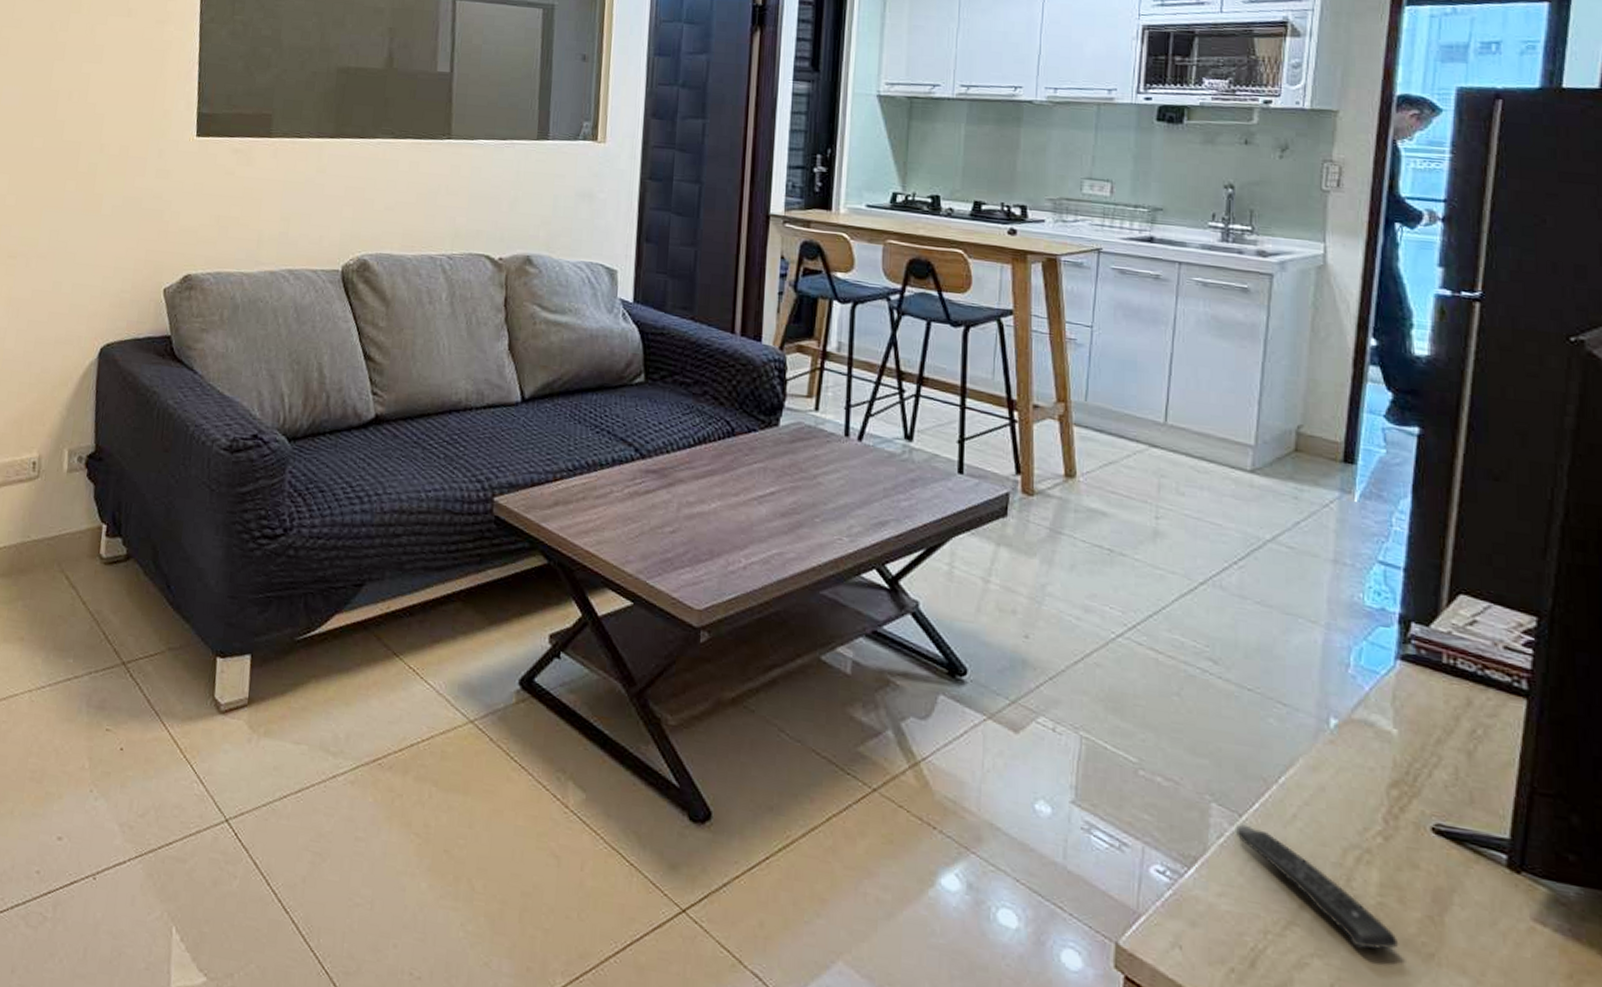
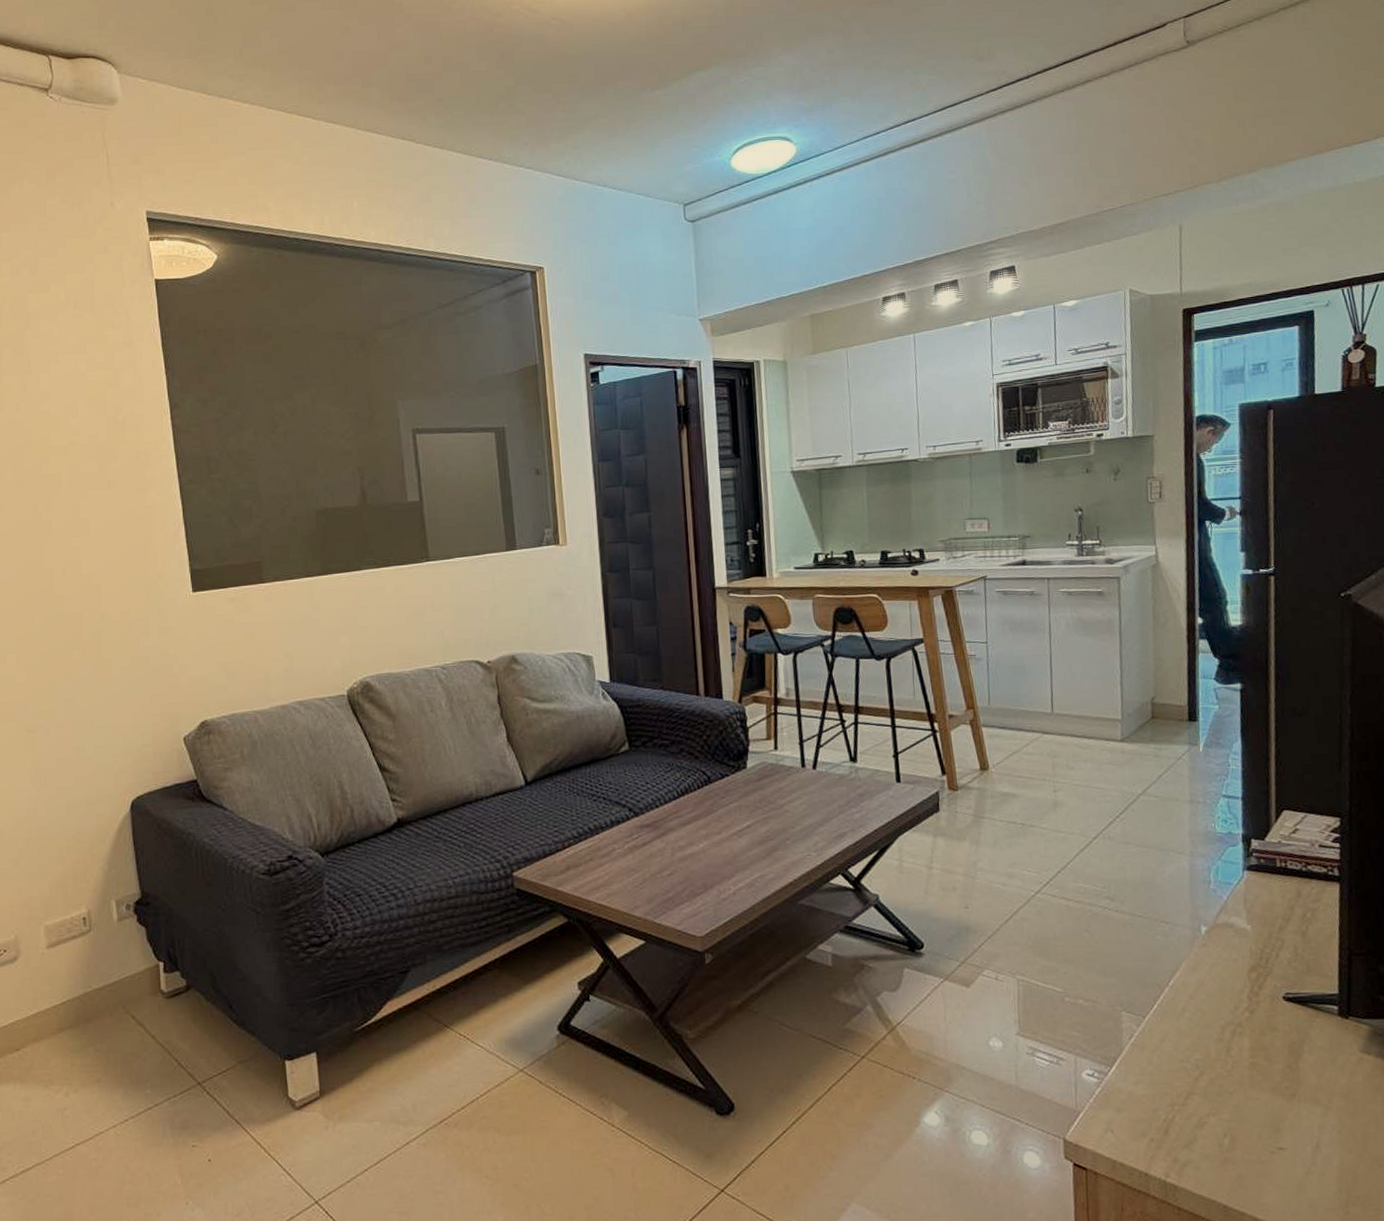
remote control: present [1236,823,1399,950] -> none [1142,1023,1269,1101]

